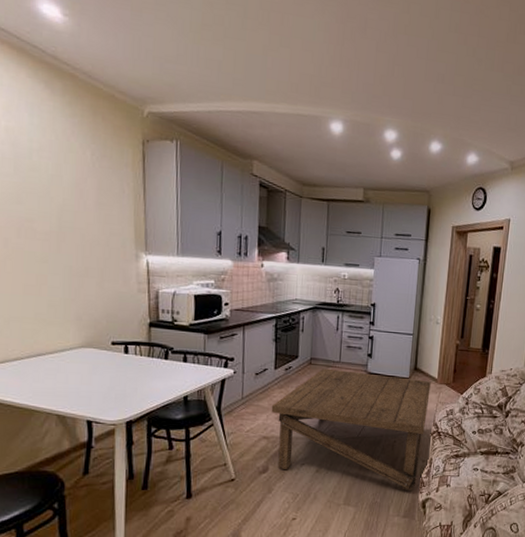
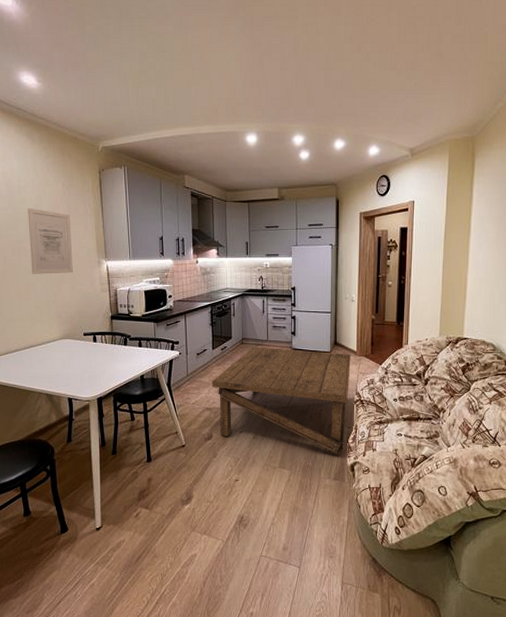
wall art: none [41,177,102,267] -> present [28,207,73,274]

